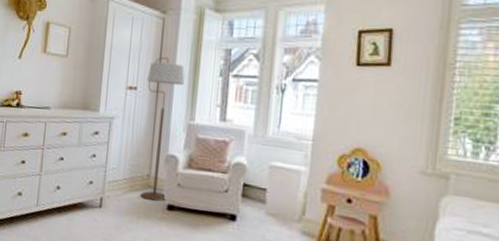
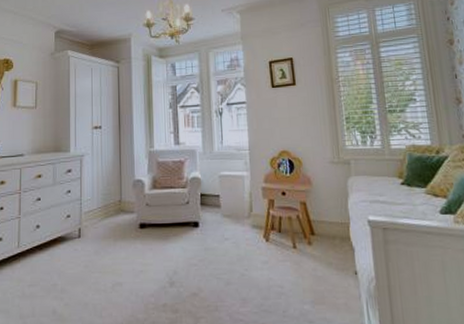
floor lamp: present [140,56,185,202] -> none [109,98,142,223]

